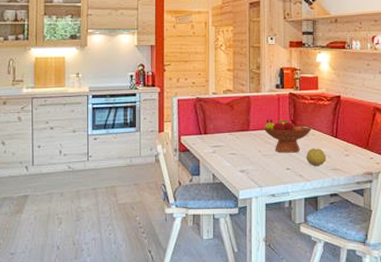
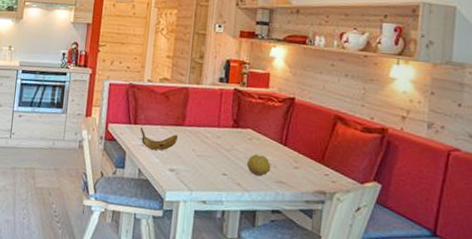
banana: none [210,135,245,155] -> present [140,126,179,151]
fruit bowl: present [263,119,313,153] -> none [200,116,258,158]

